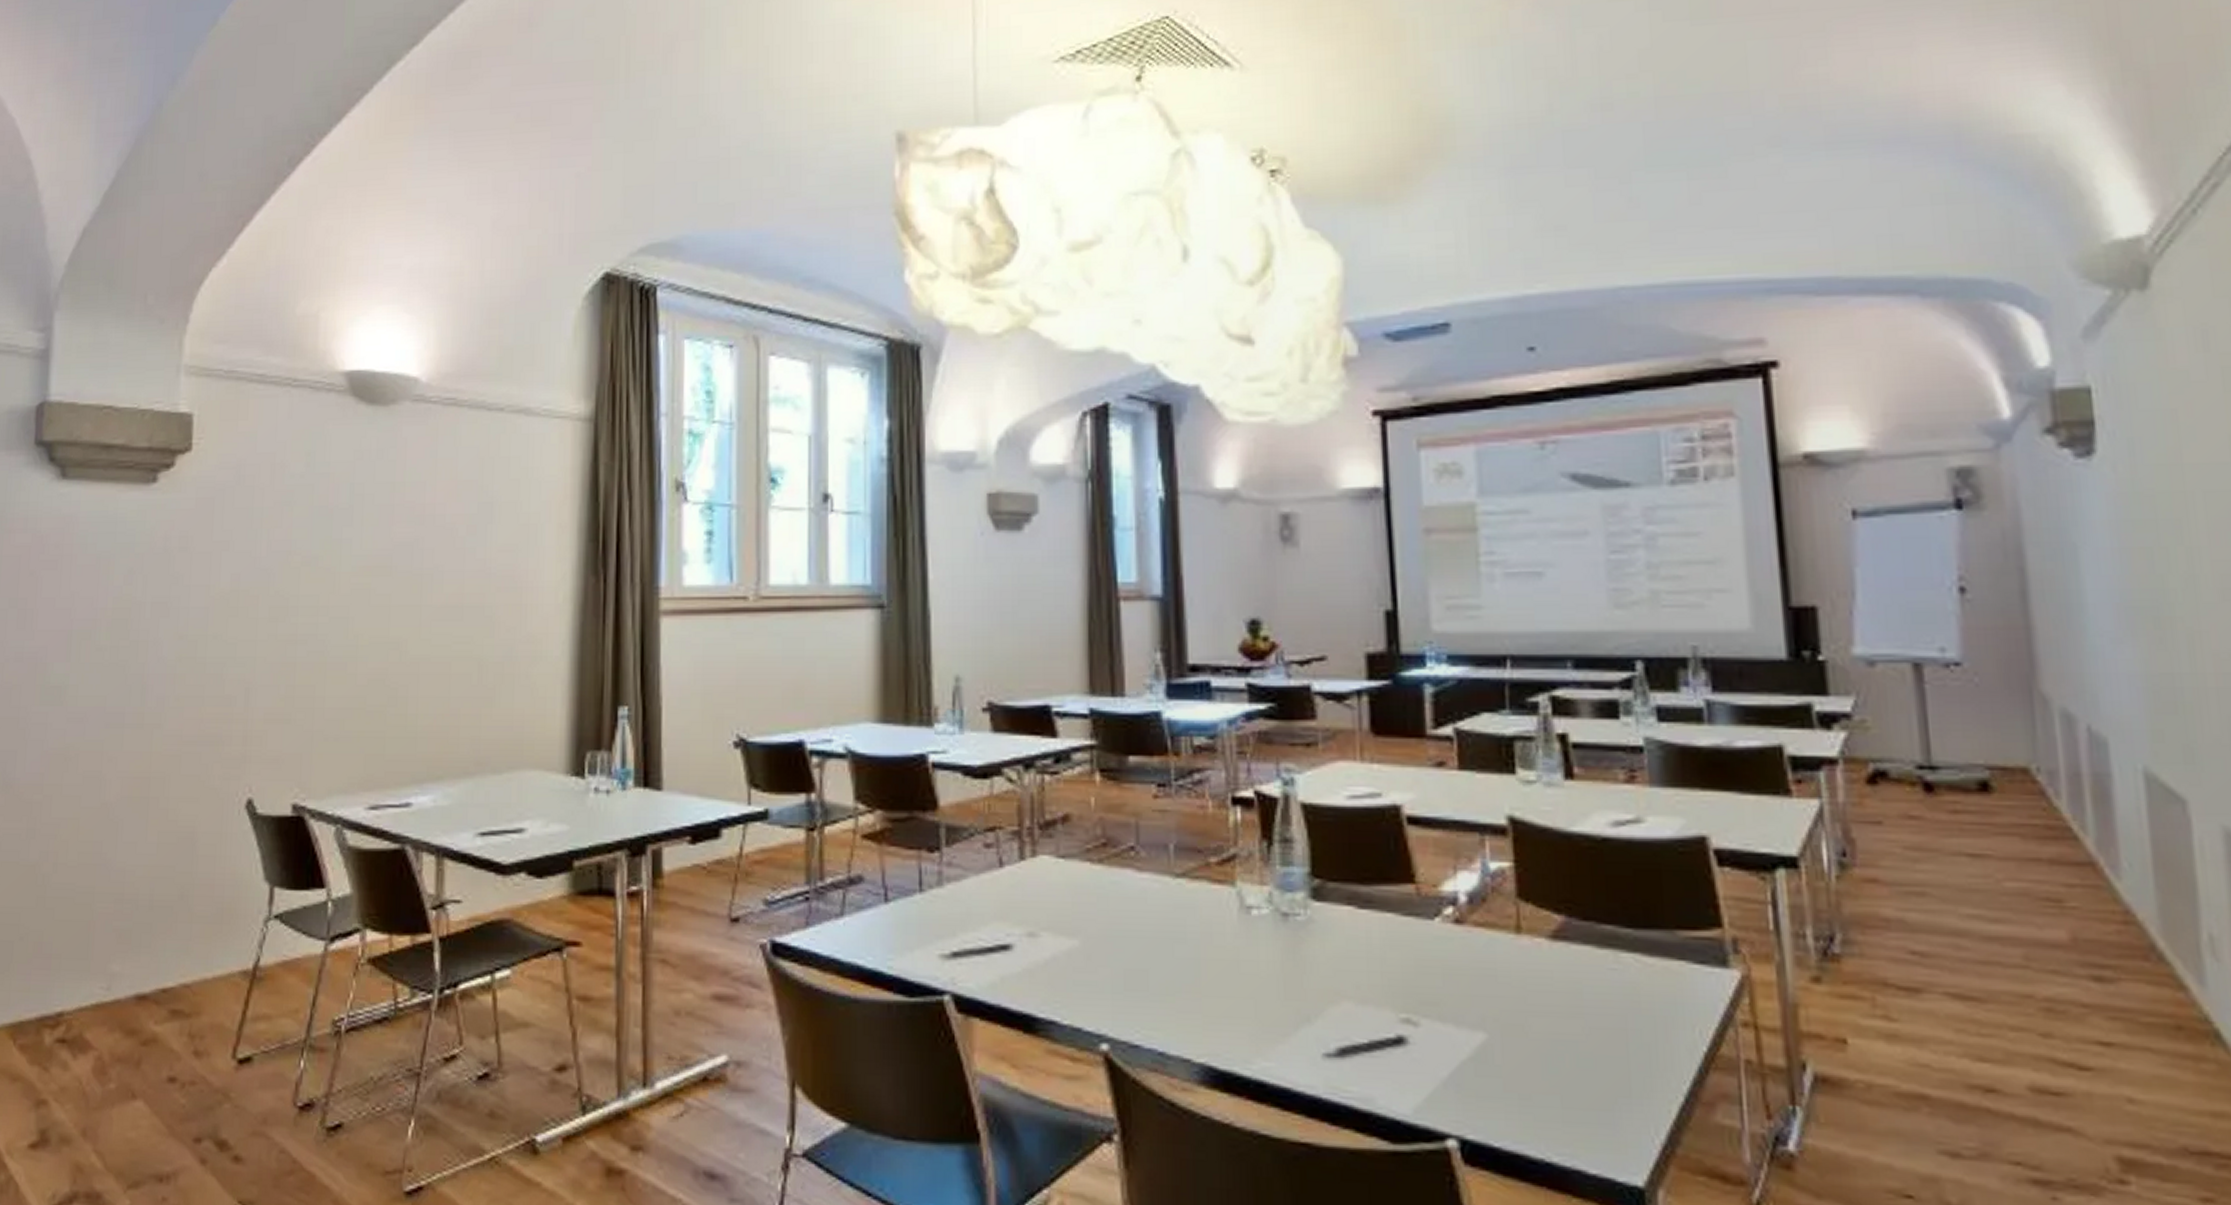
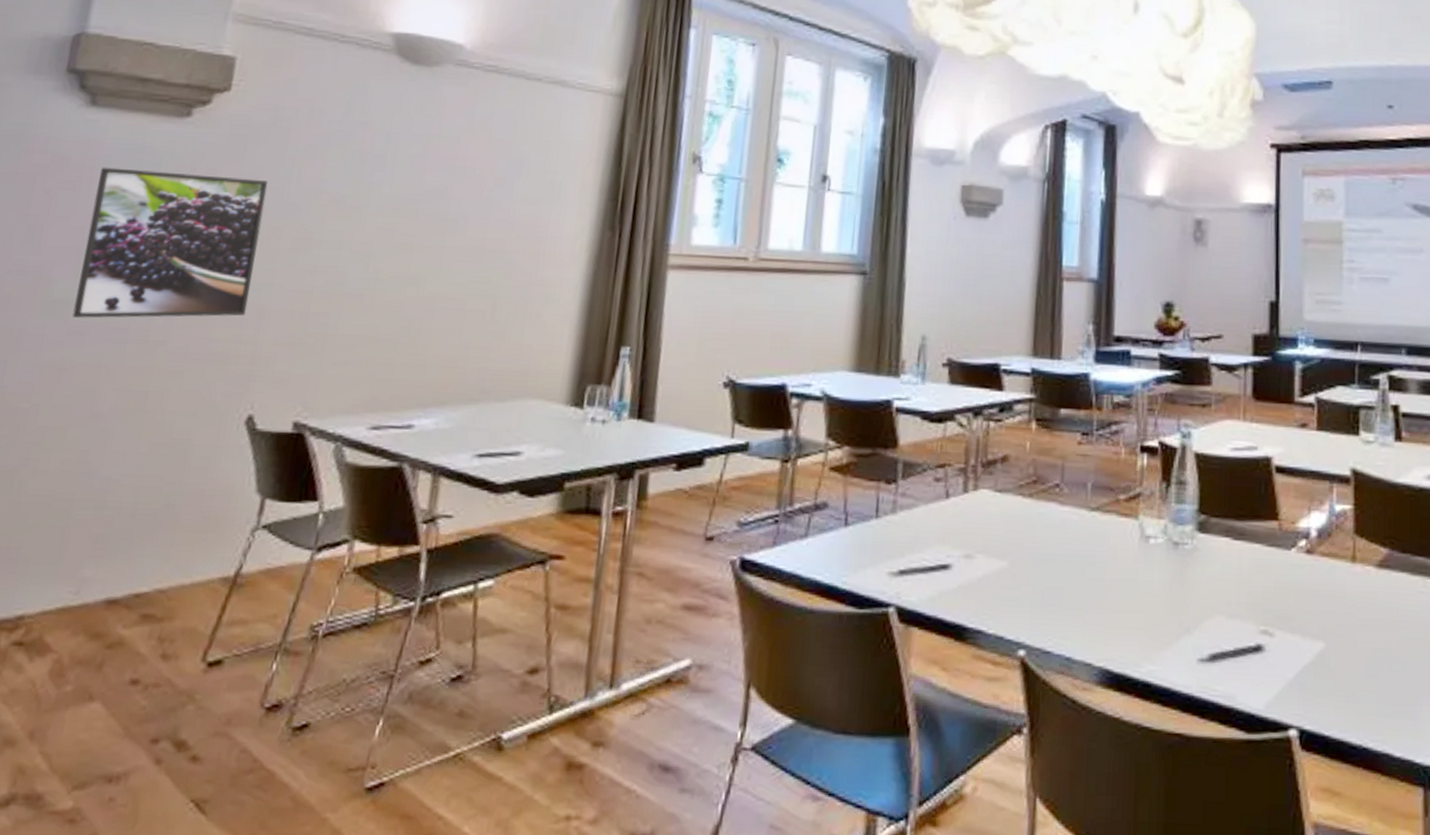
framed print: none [70,543,239,704] -> present [72,167,269,318]

